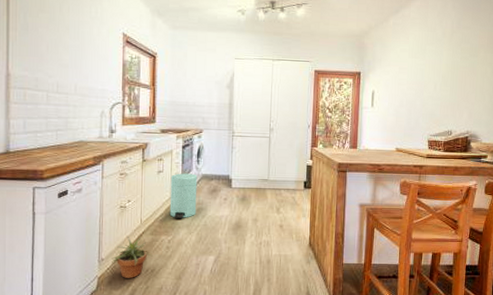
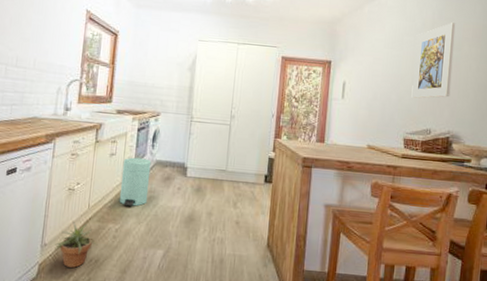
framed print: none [434,31,473,103] -> present [411,22,456,99]

